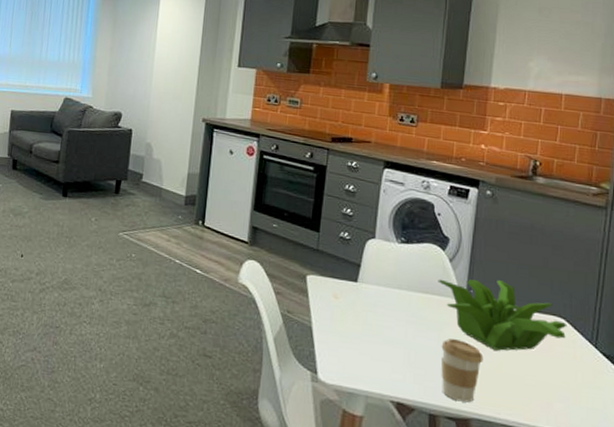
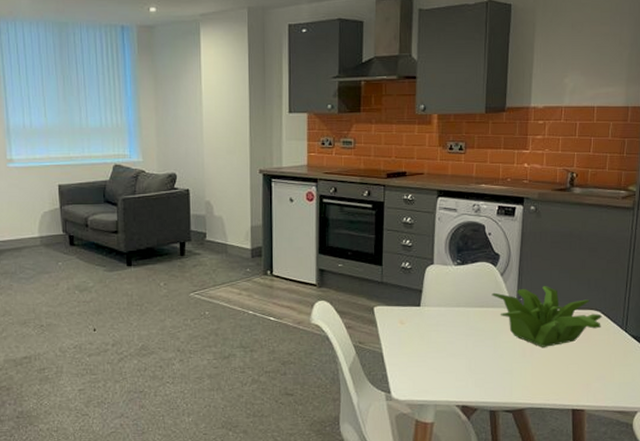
coffee cup: present [441,338,484,403] -> none [497,342,534,396]

